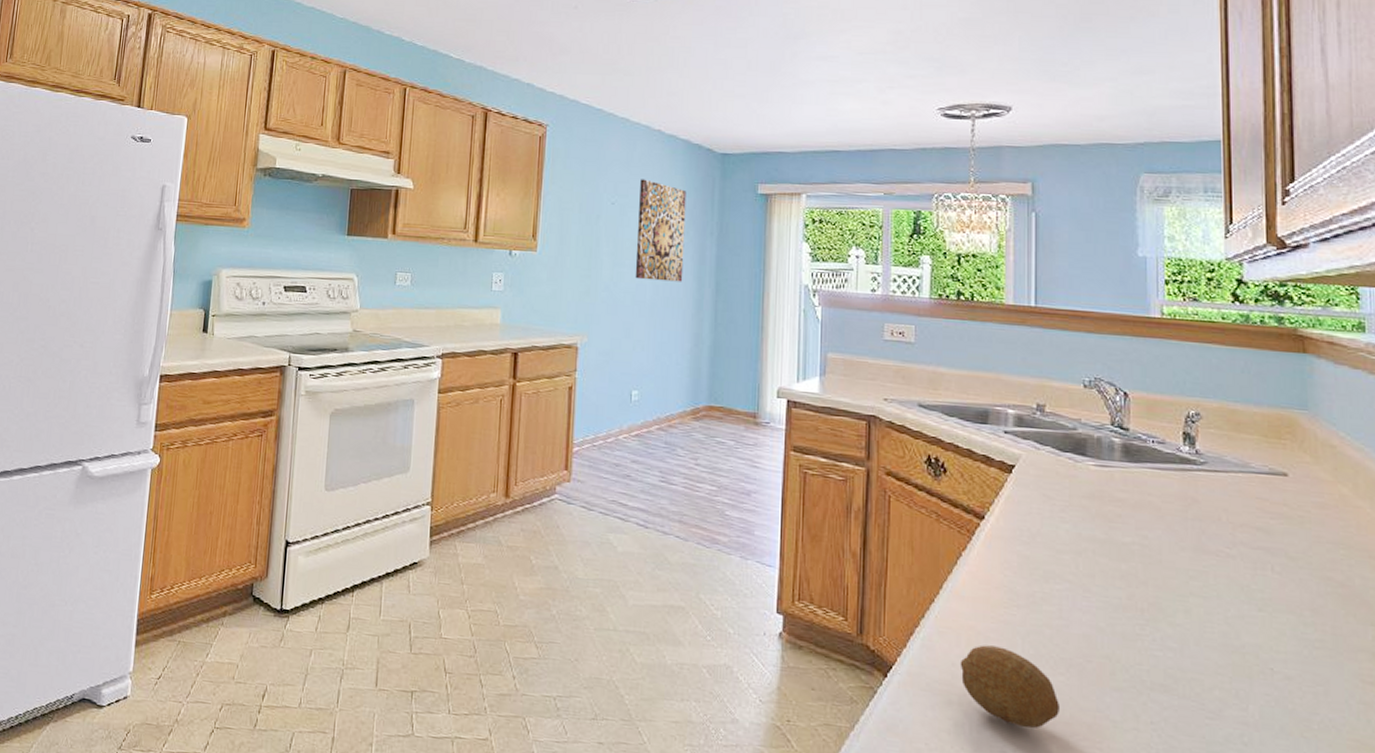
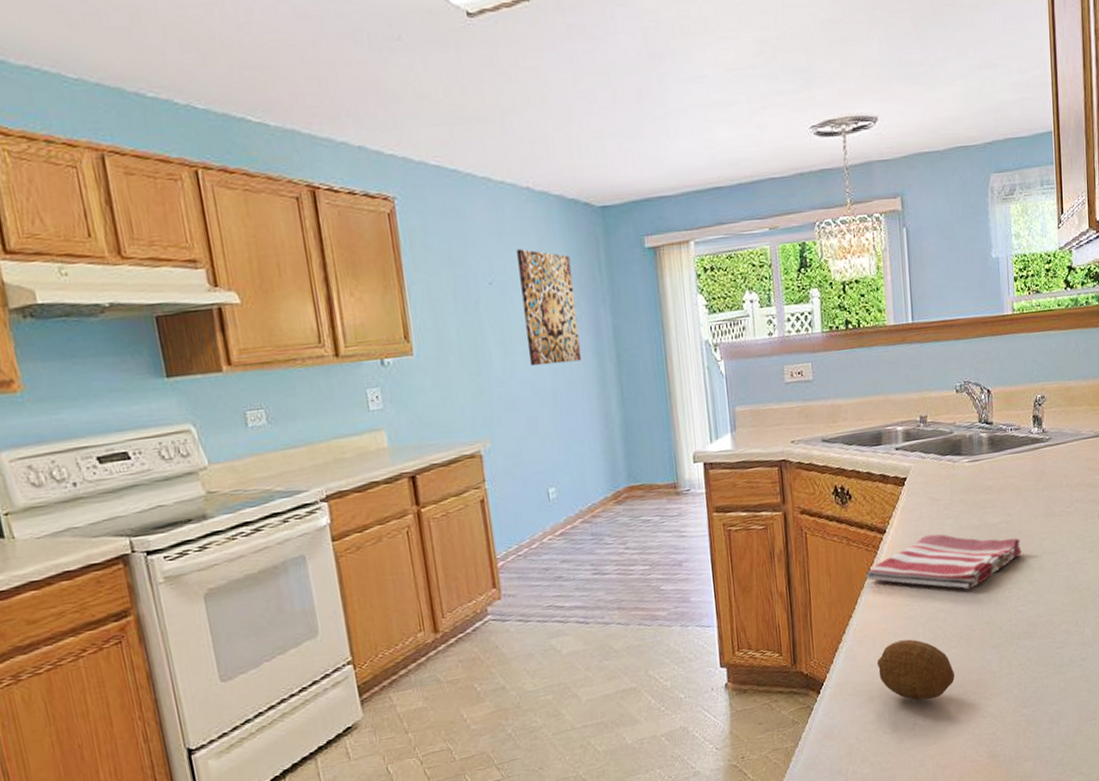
dish towel: none [956,534,1161,611] -> present [866,534,1022,590]

